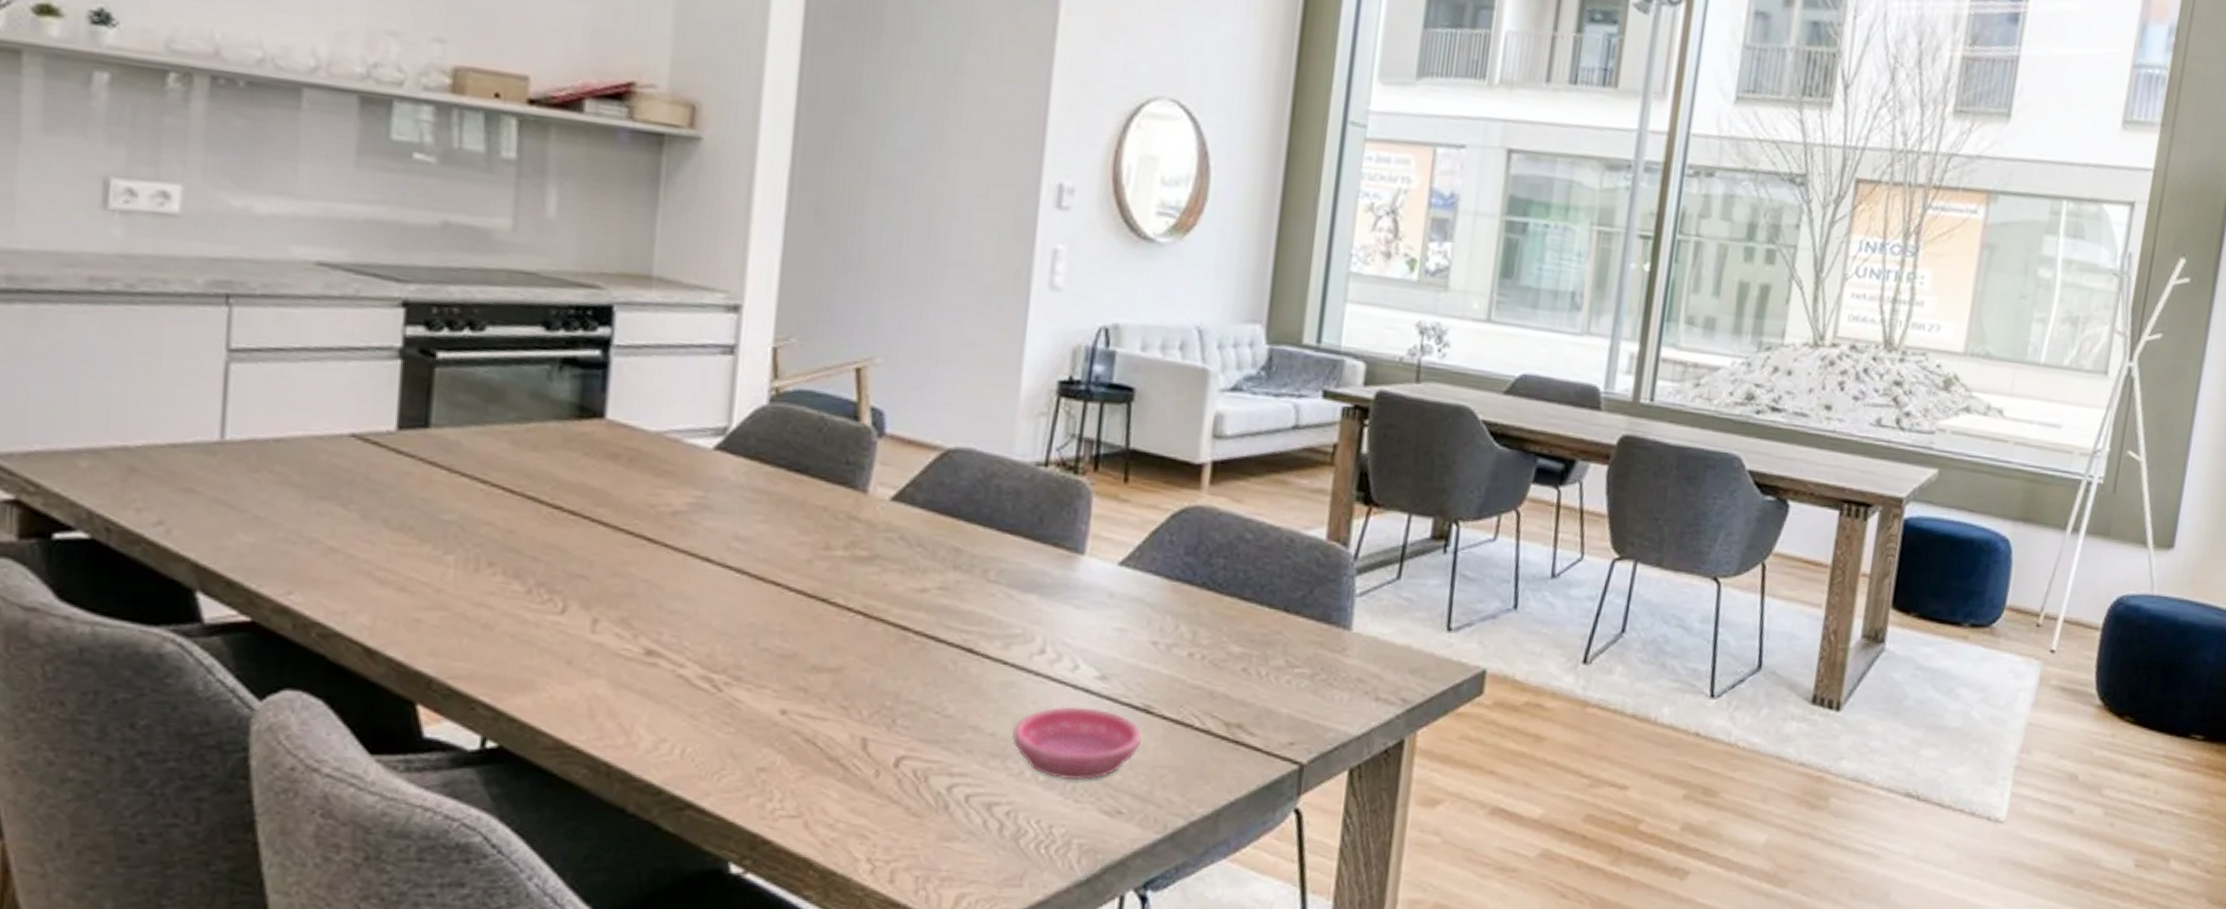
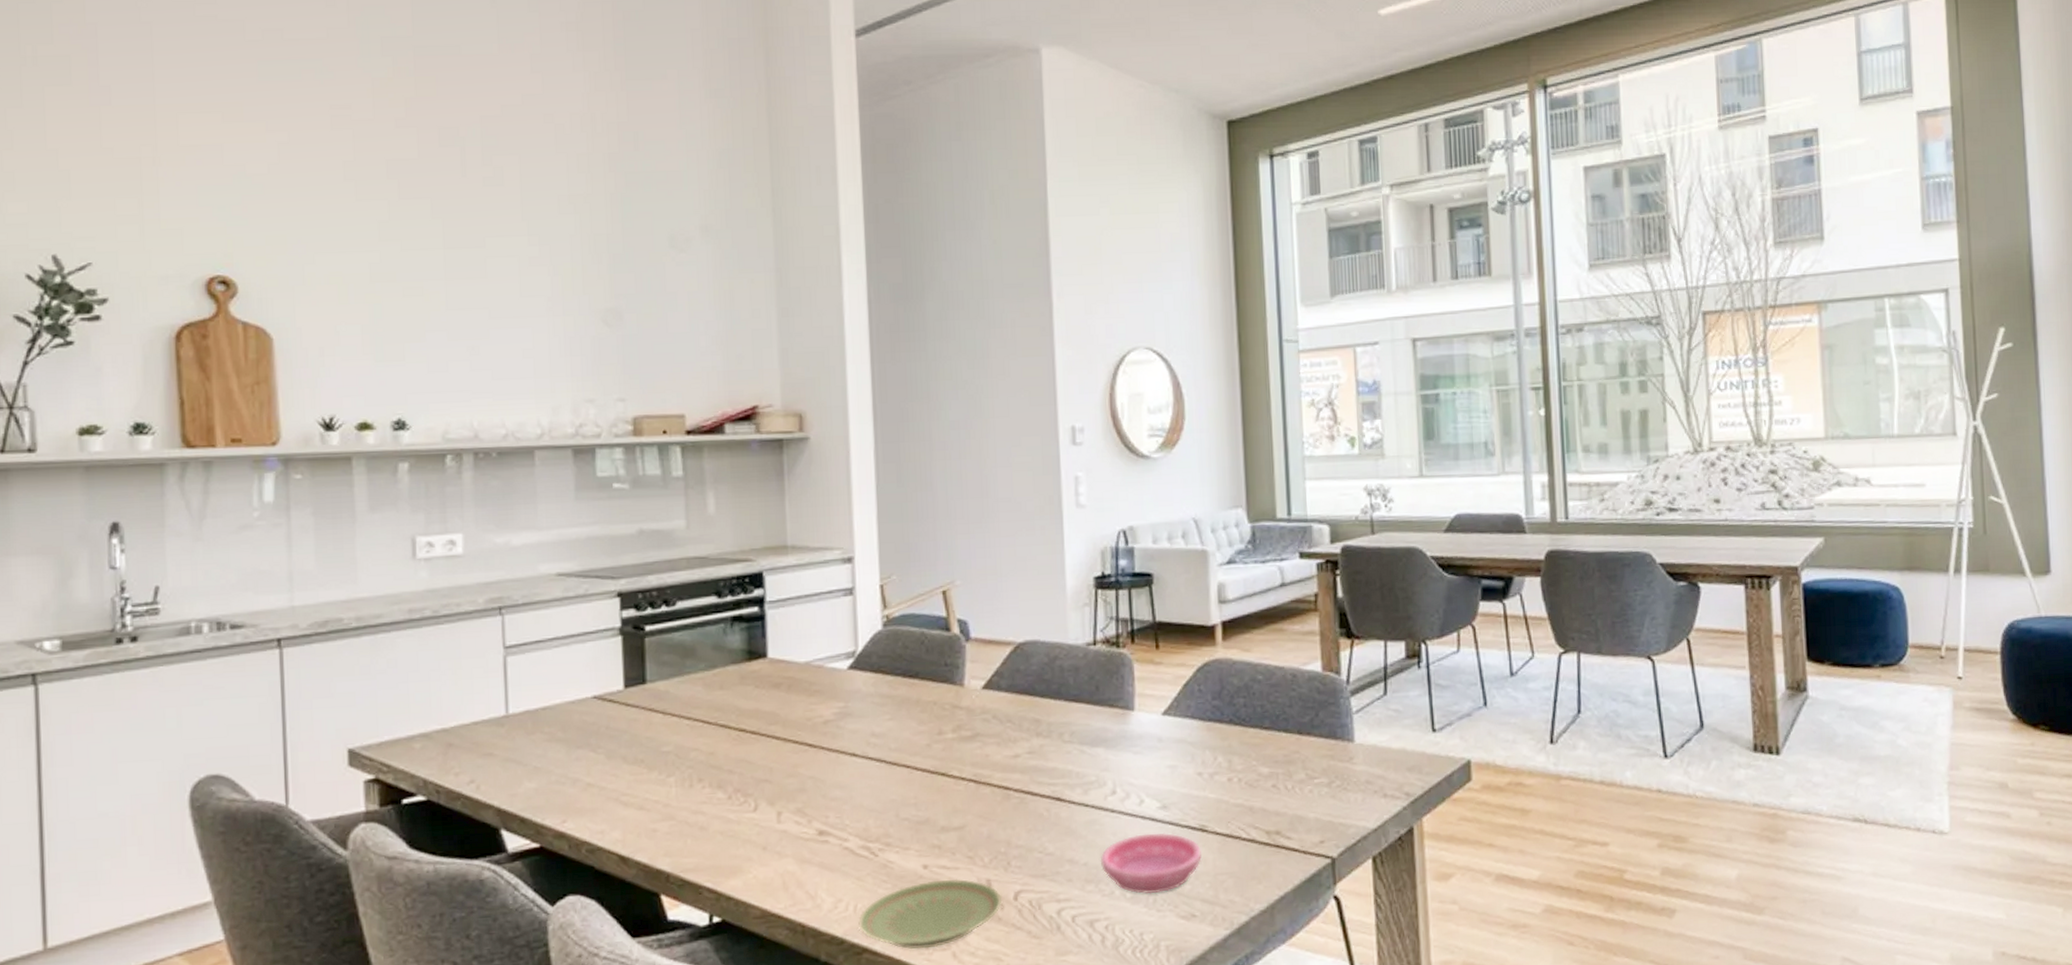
plate: none [684,731,879,813] -> present [858,878,1003,950]

